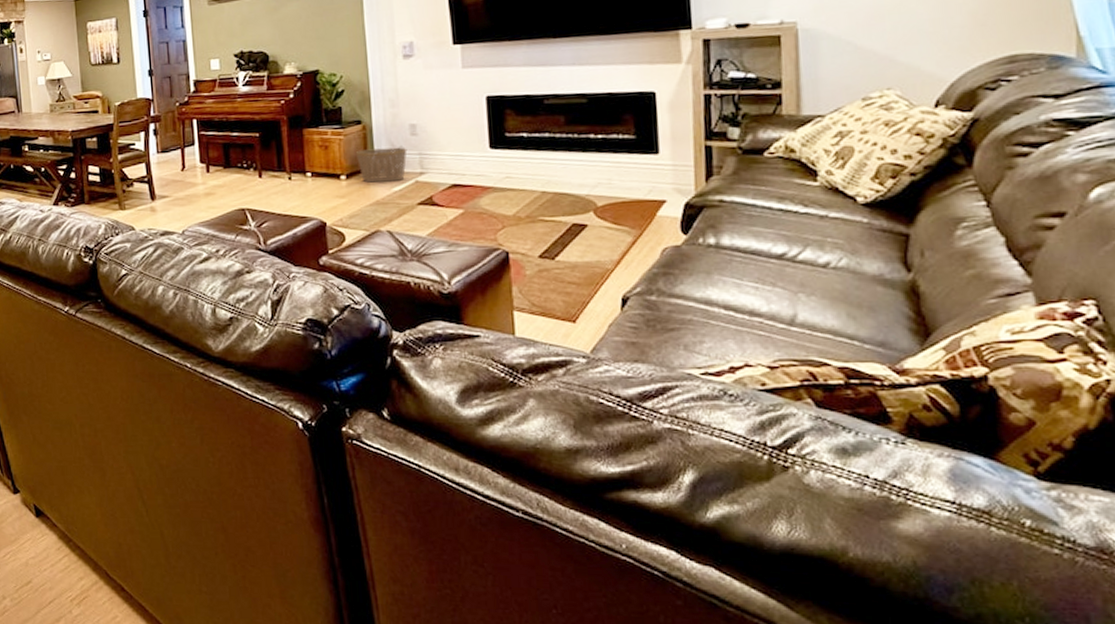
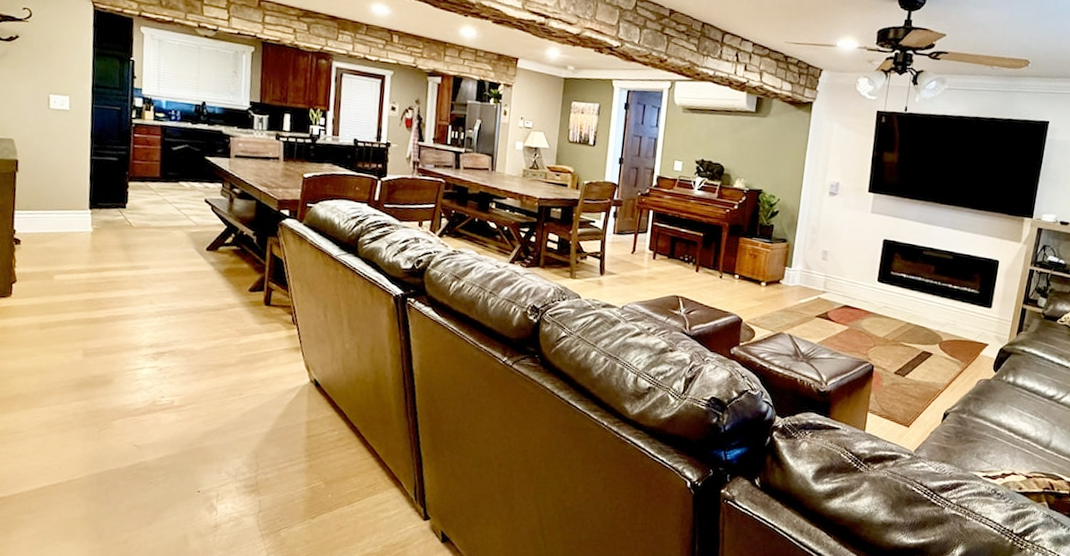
basket: present [355,145,408,183] -> none [777,264,817,295]

